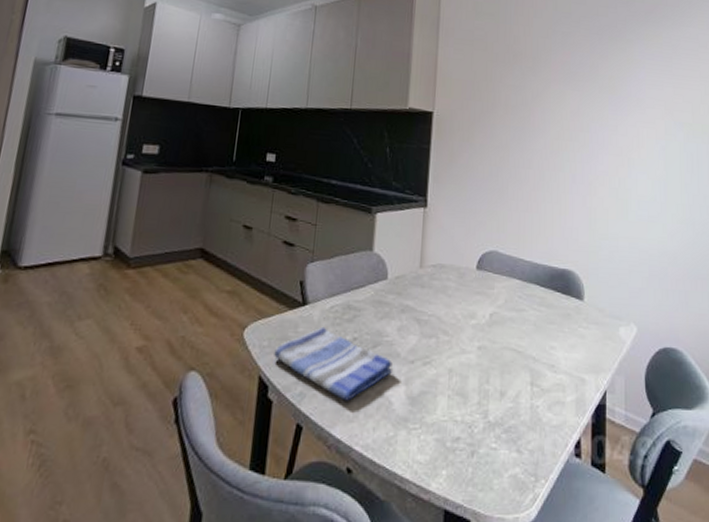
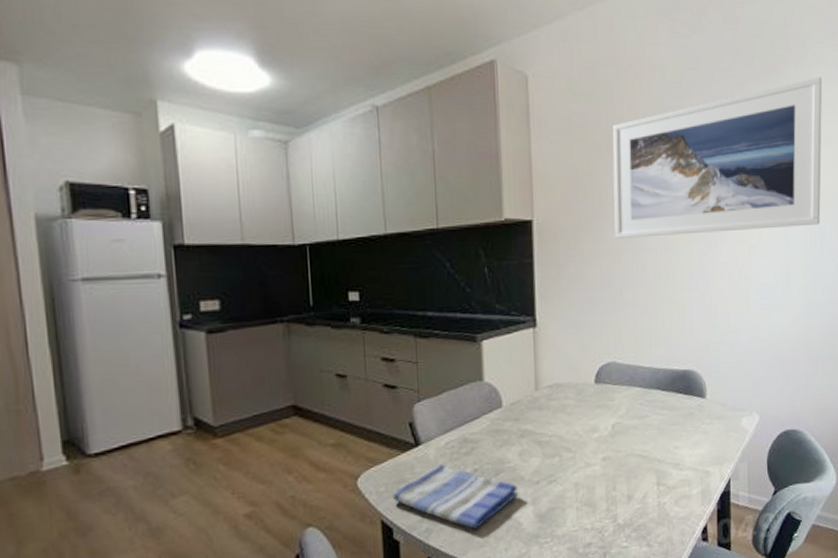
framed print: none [505,21,697,148] -> present [612,77,823,238]

